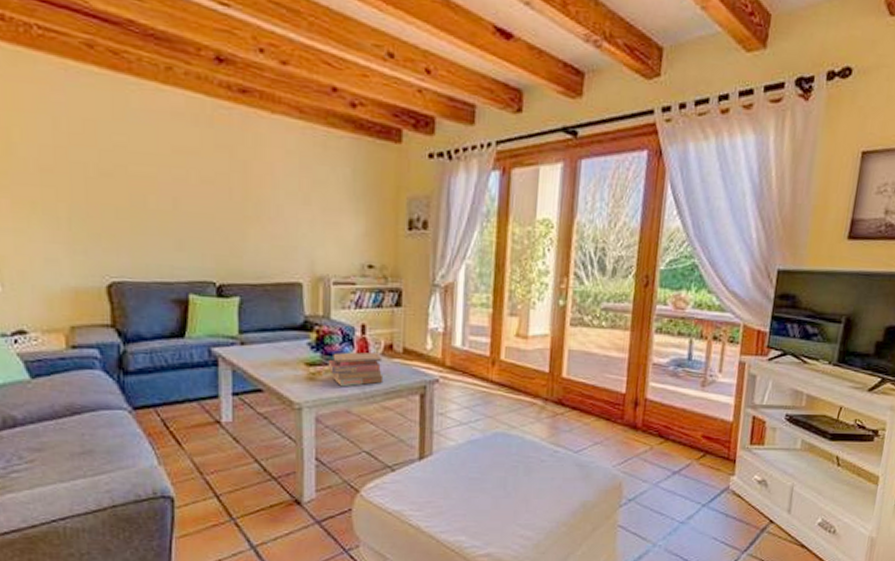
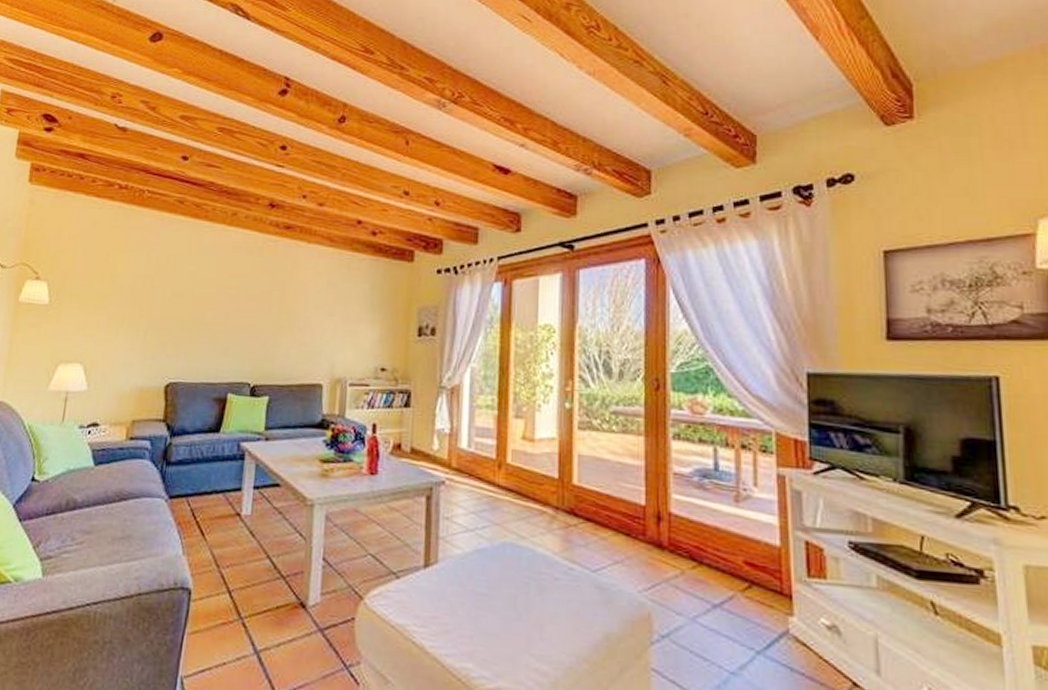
books: present [328,352,384,387] -> none [340,450,392,486]

